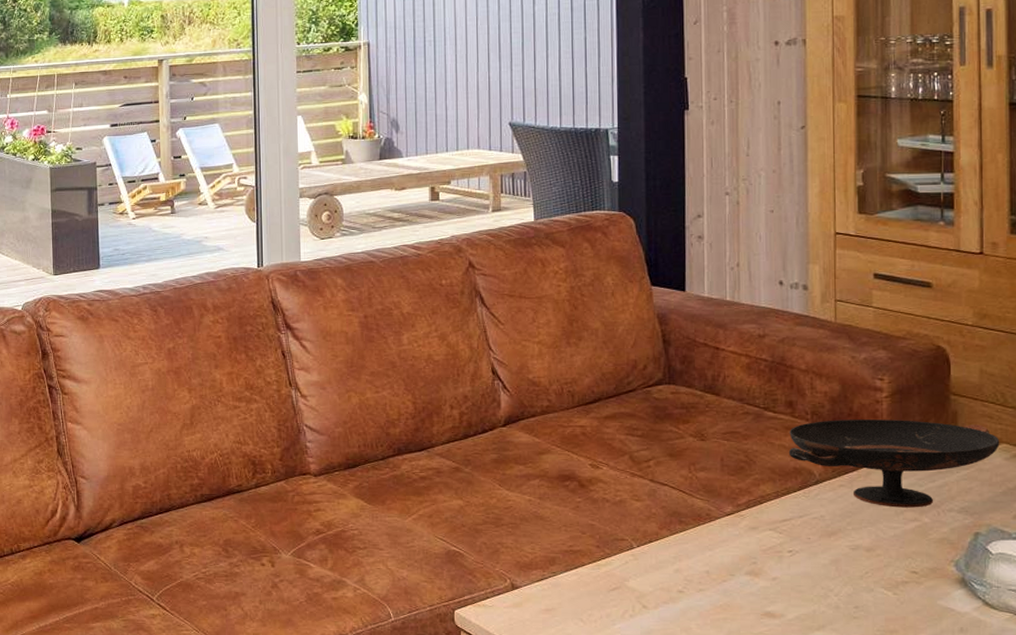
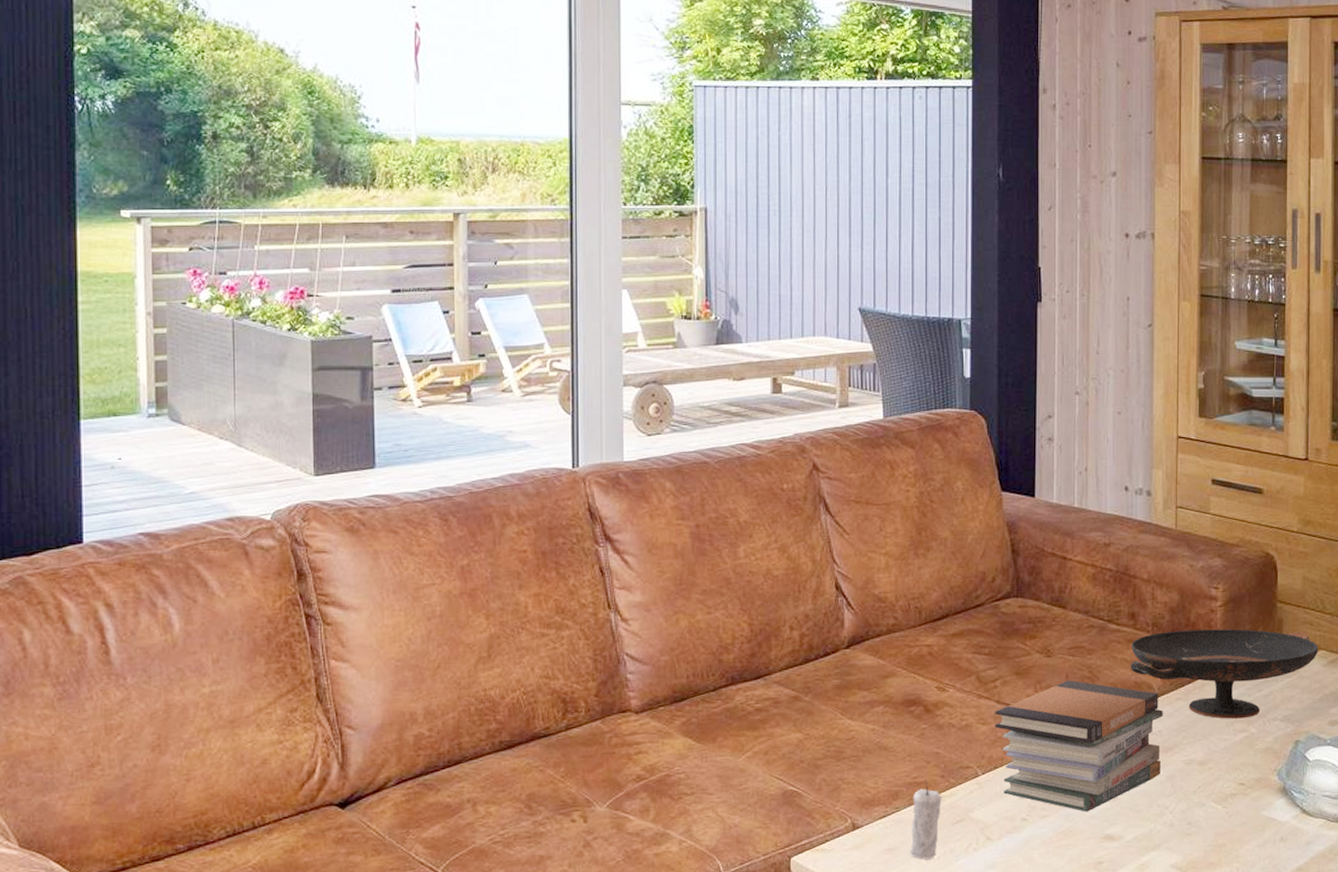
candle: none [566,547,598,622] -> present [909,778,943,860]
book stack: none [649,463,825,589] -> present [995,680,1163,812]

